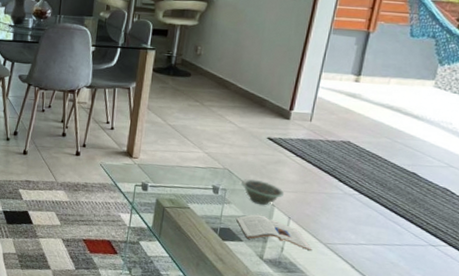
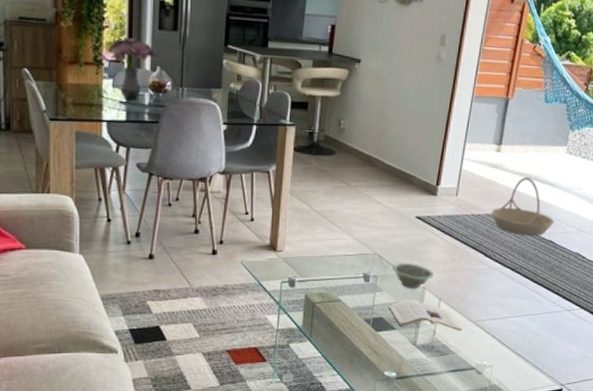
basket: none [347,107,419,167] -> present [491,176,554,236]

